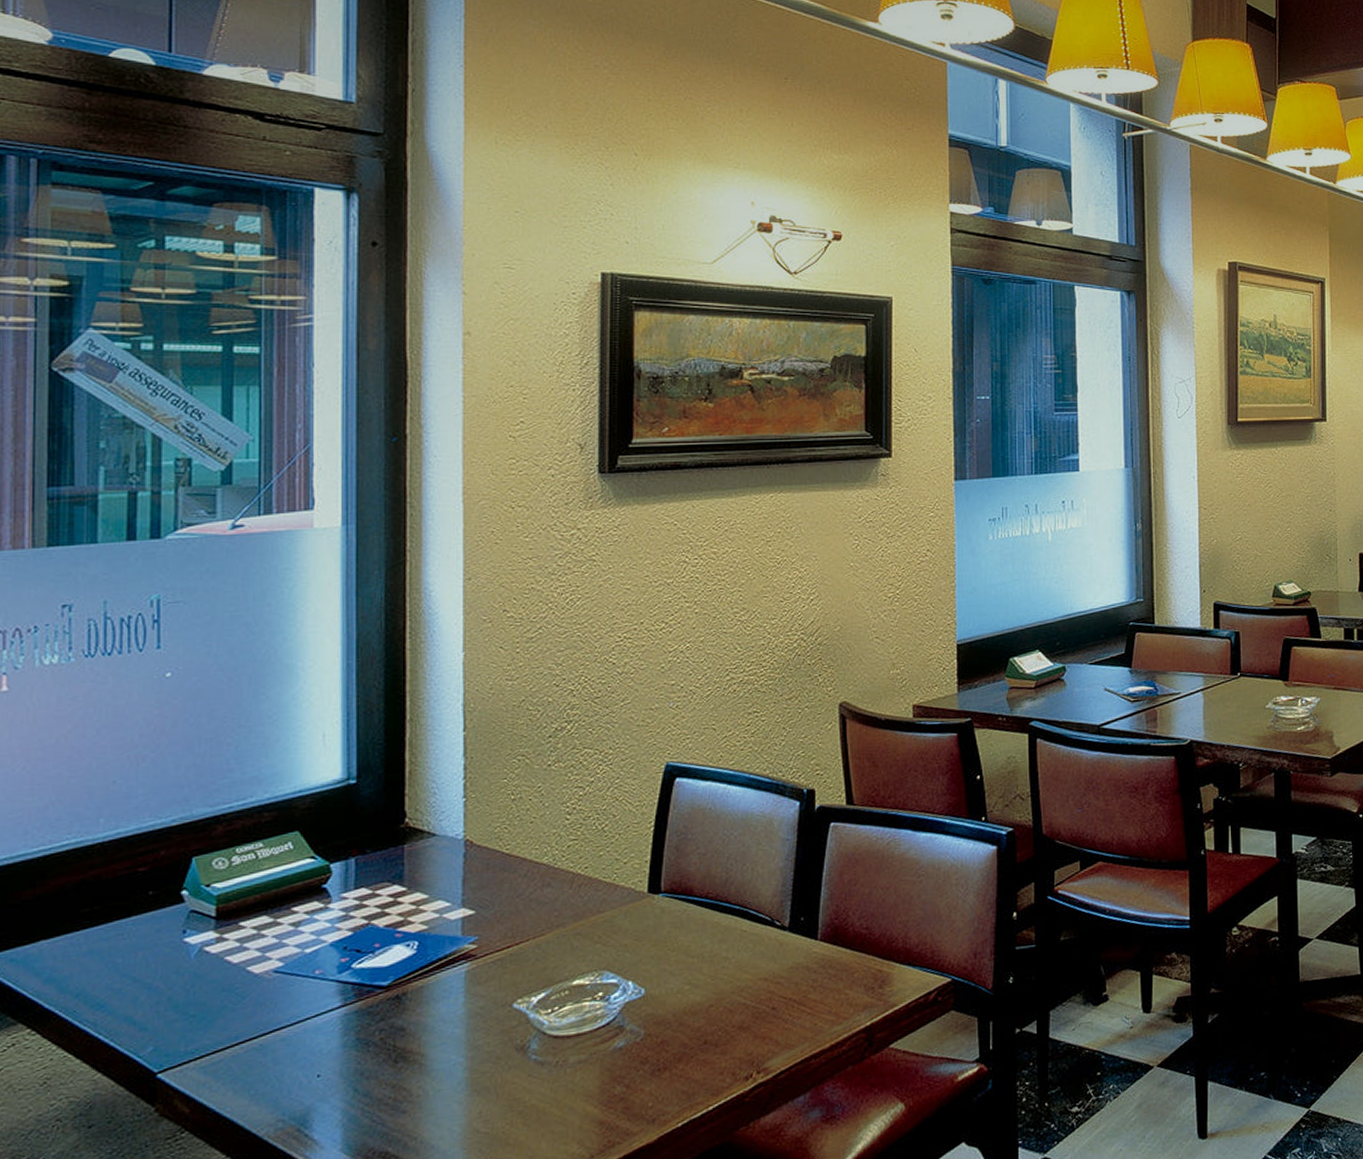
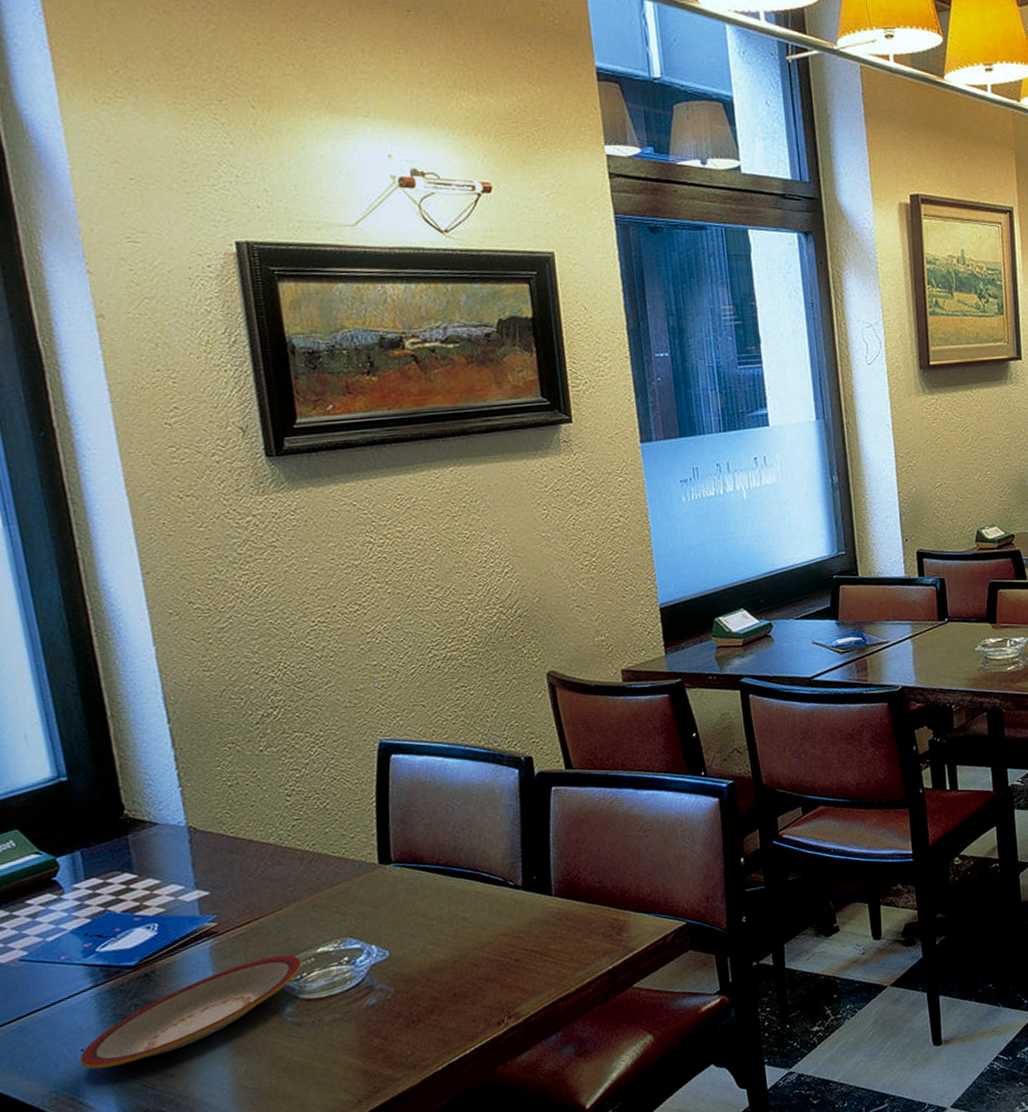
plate: none [314,985,556,1099] -> present [79,955,303,1070]

